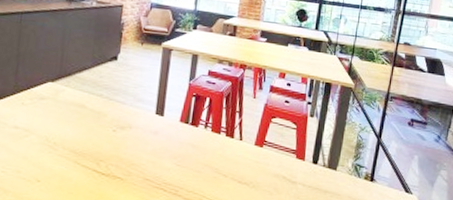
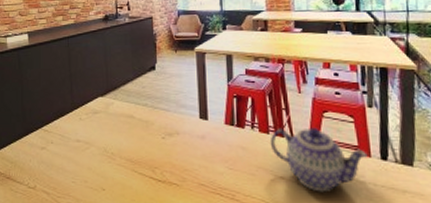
teapot: none [219,130,303,191] -> present [270,127,368,192]

